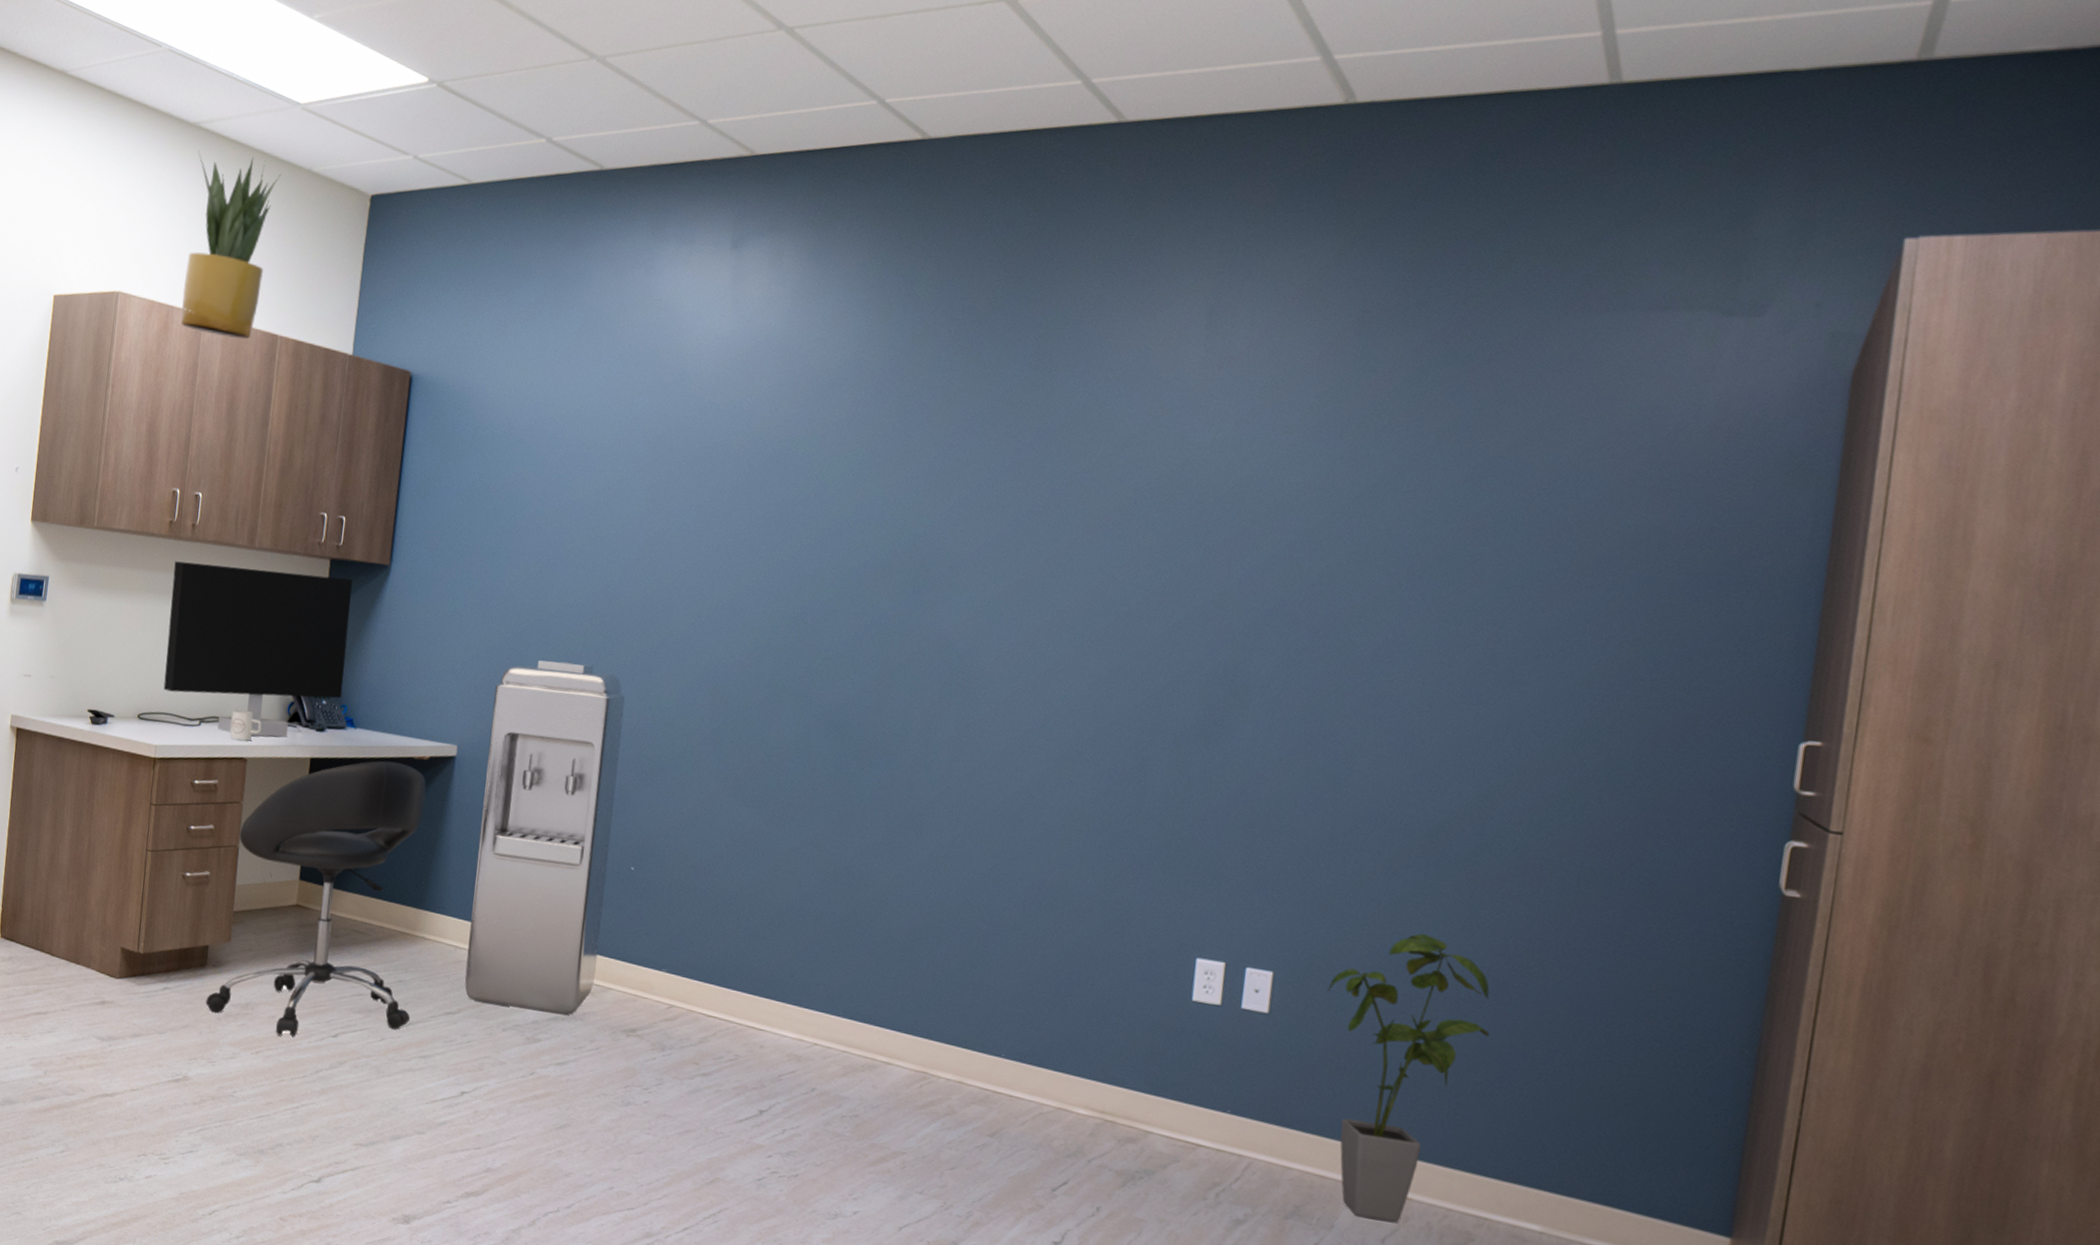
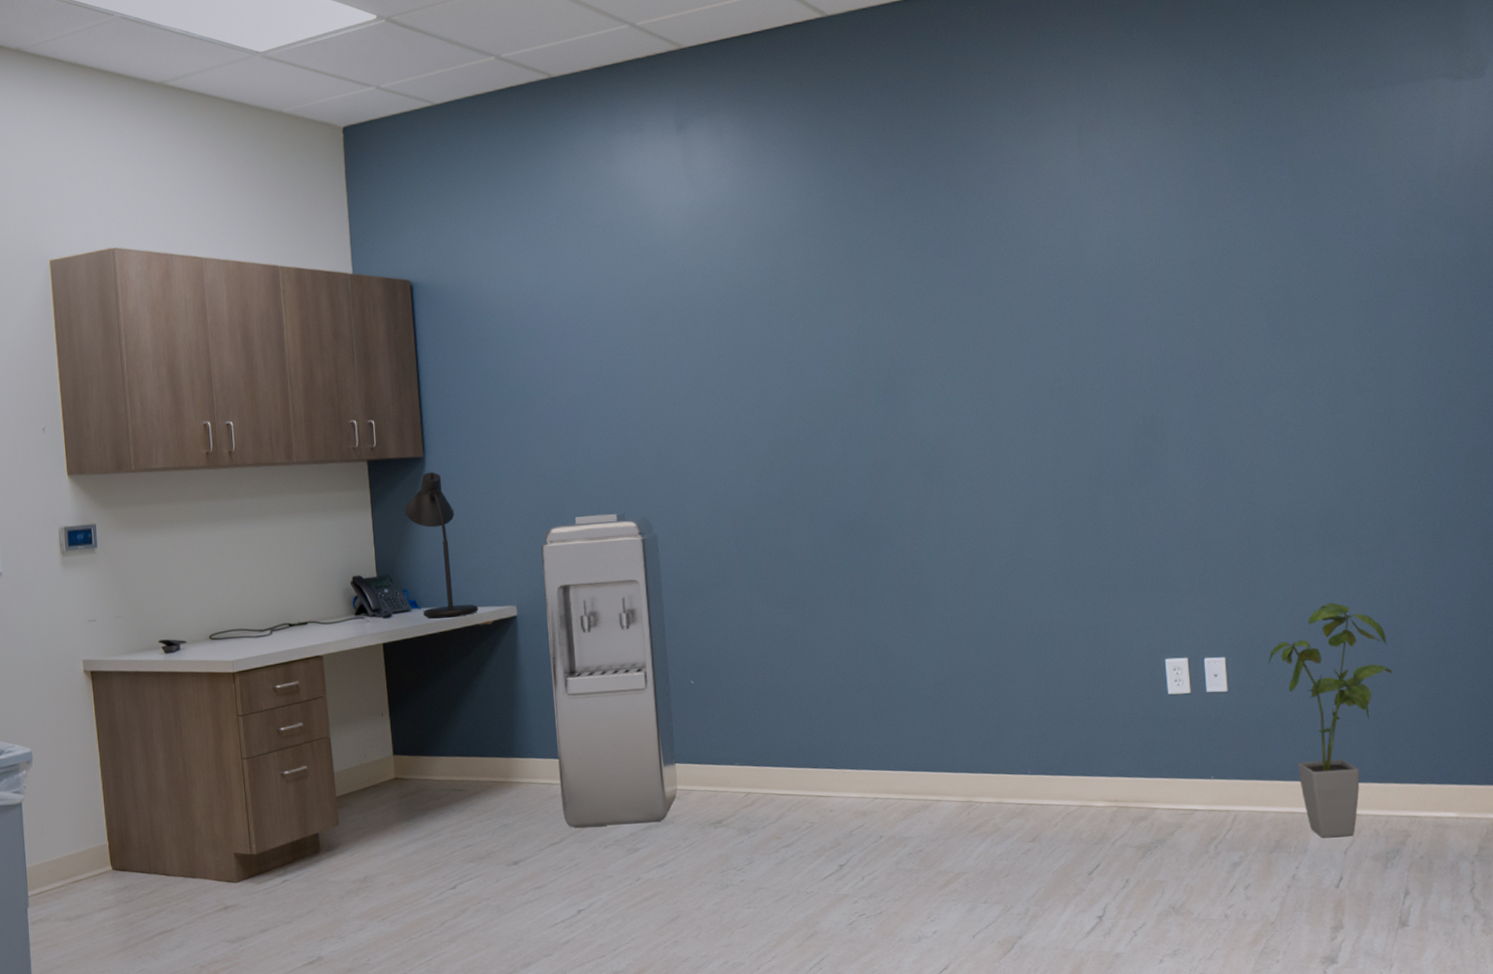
monitor: present [163,561,353,737] -> none [218,475,402,635]
planter: present [180,151,282,340] -> none [168,106,254,275]
chair: present [205,760,427,1036] -> none [325,631,520,899]
mug: present [230,710,262,741] -> none [300,612,332,642]
desk lamp: none [358,582,417,746] -> present [404,472,479,619]

